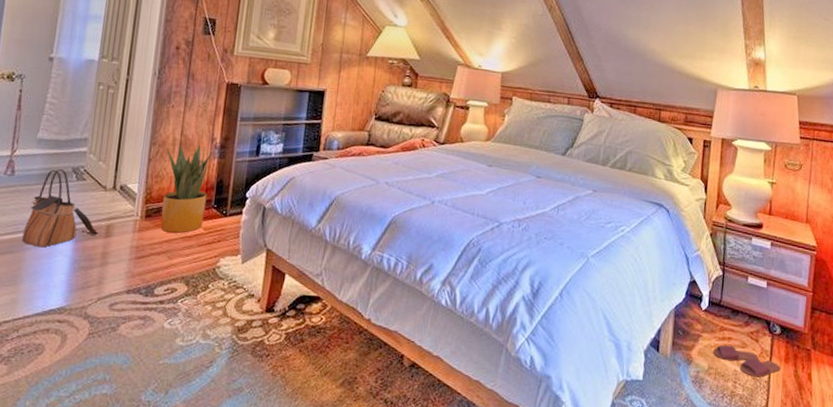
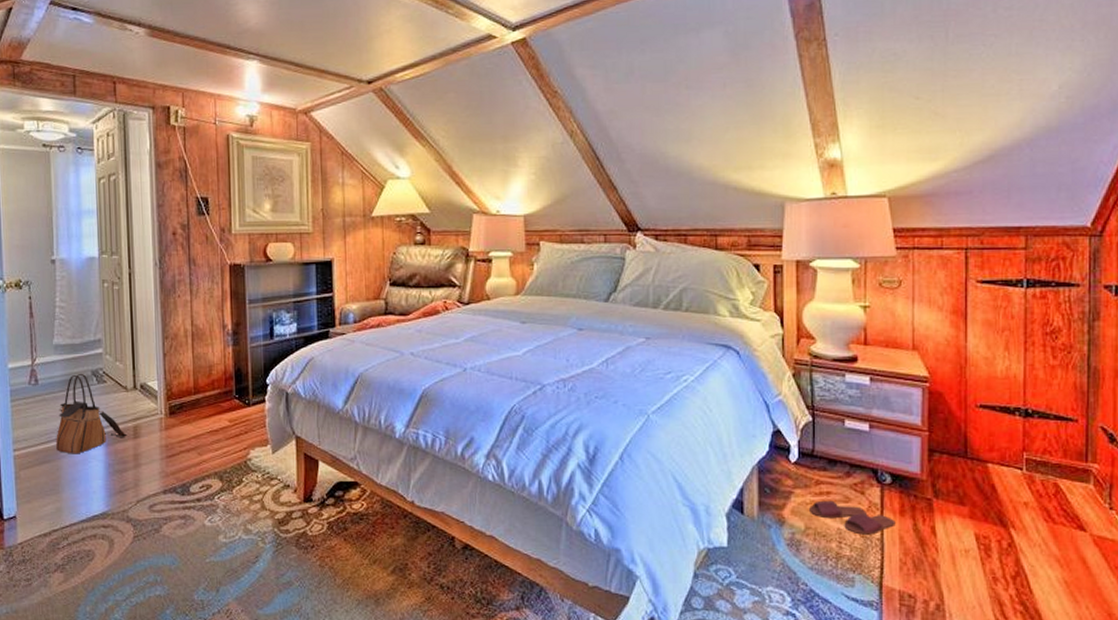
planter: present [160,145,215,233] -> none [179,334,228,428]

